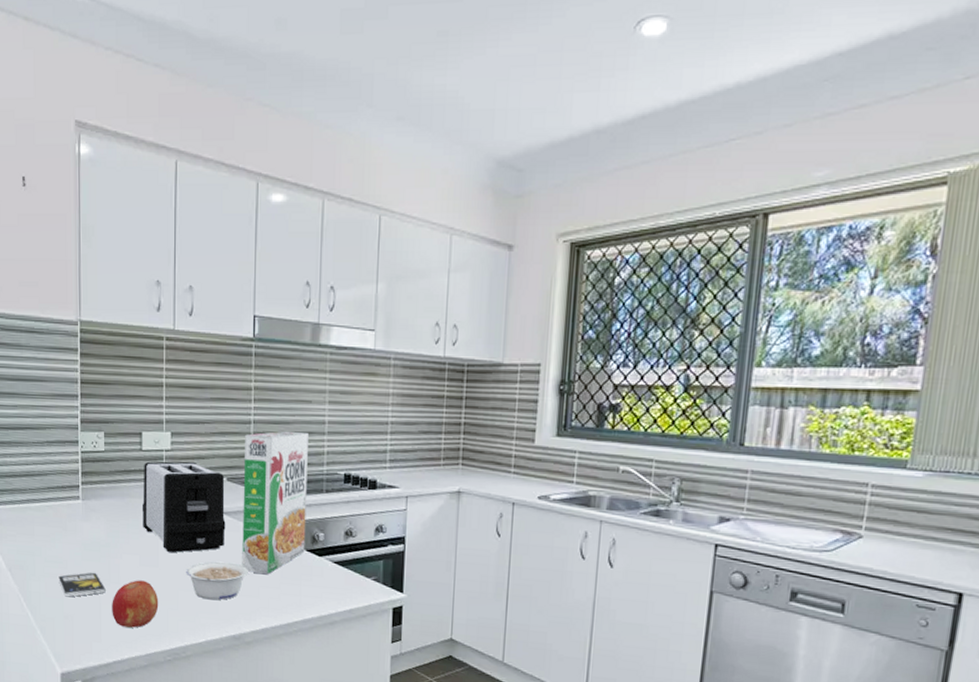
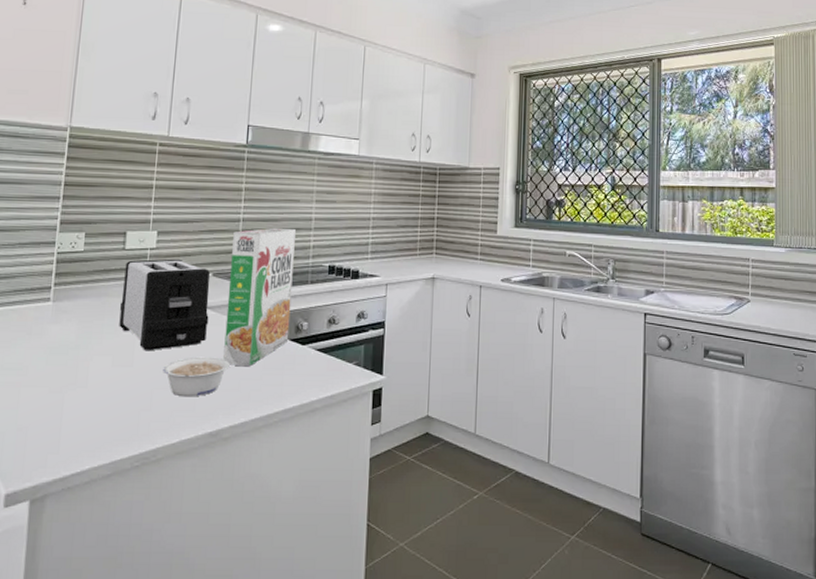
smartphone: present [59,572,106,597] -> none [15,377,70,407]
fruit: present [112,580,159,628] -> none [75,382,130,434]

